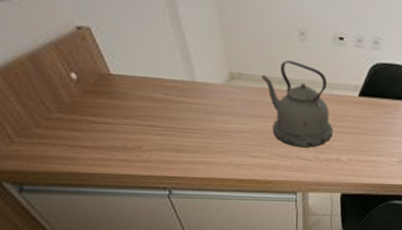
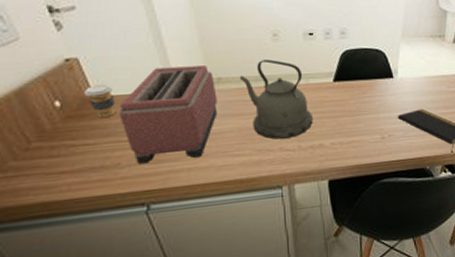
coffee cup: none [99,61,134,99] -> present [84,84,116,118]
toaster: none [136,52,237,153] -> present [118,65,218,165]

